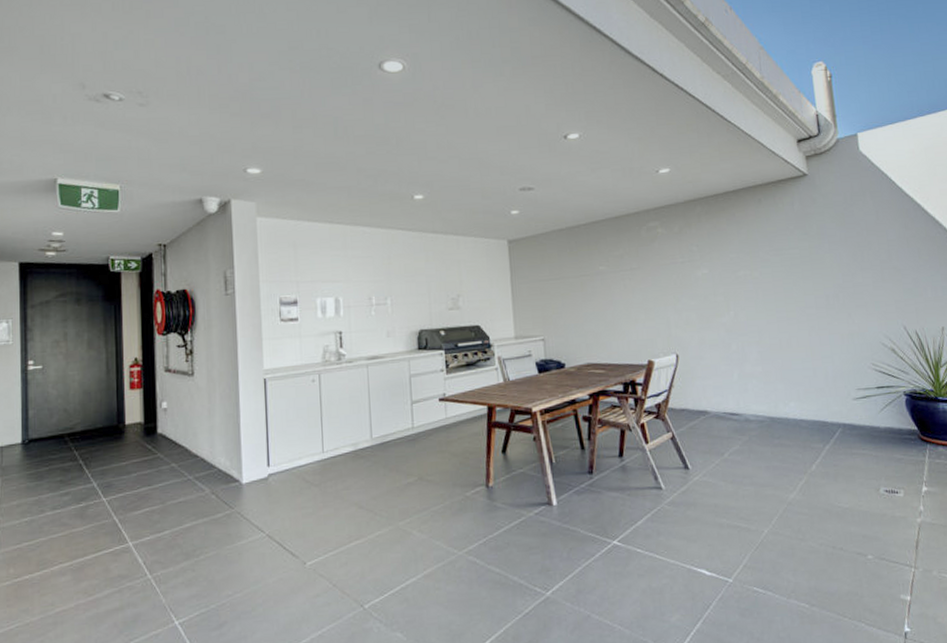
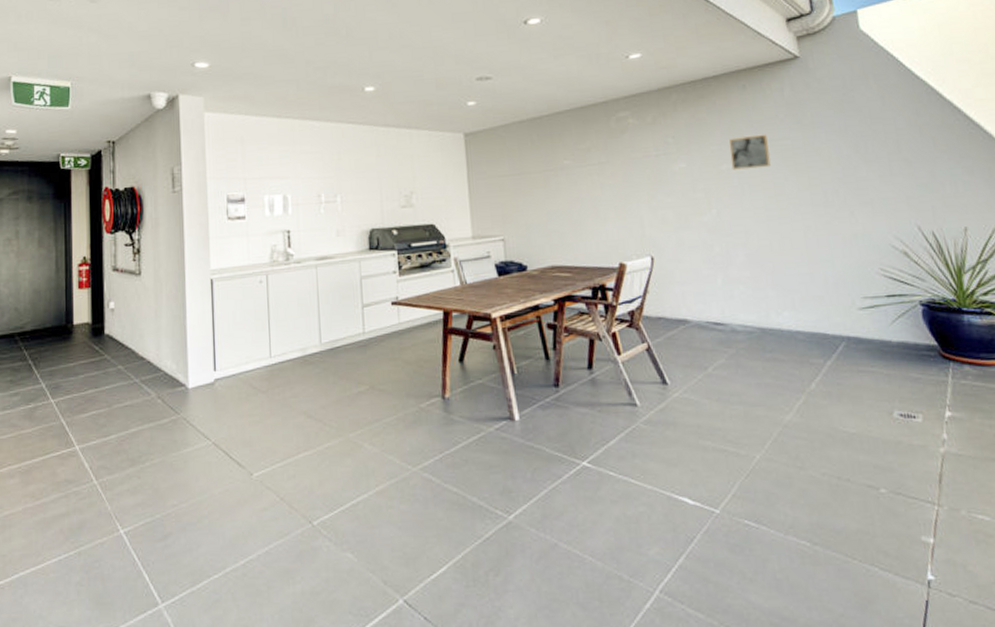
wall art: none [746,243,782,276] -> present [729,134,771,170]

